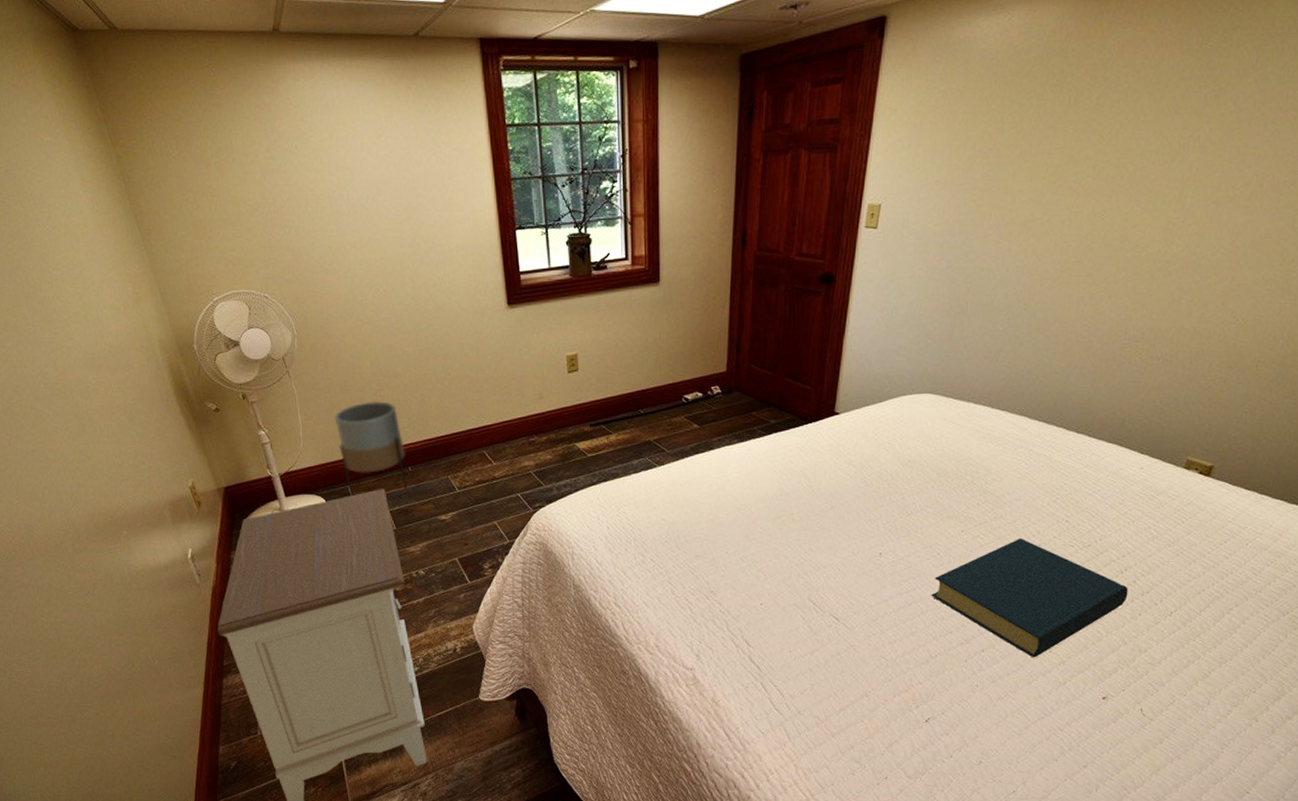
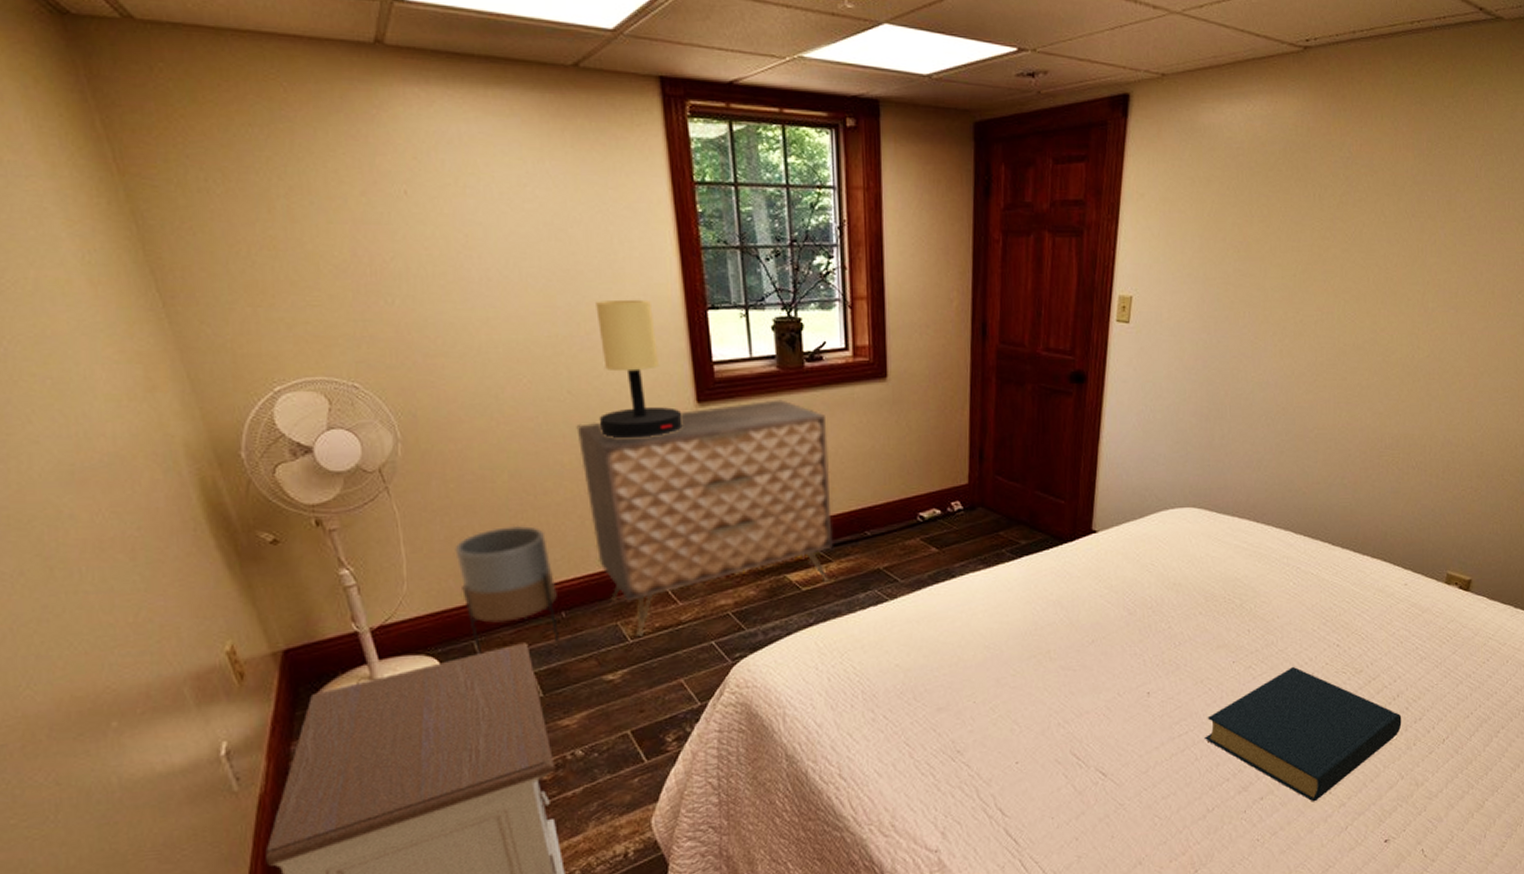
dresser: none [418,302,613,488] -> present [576,399,833,636]
table lamp: none [432,223,497,335] -> present [596,299,683,439]

